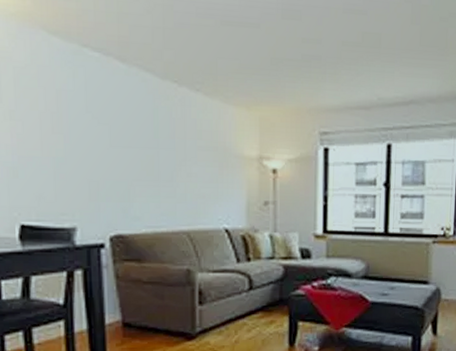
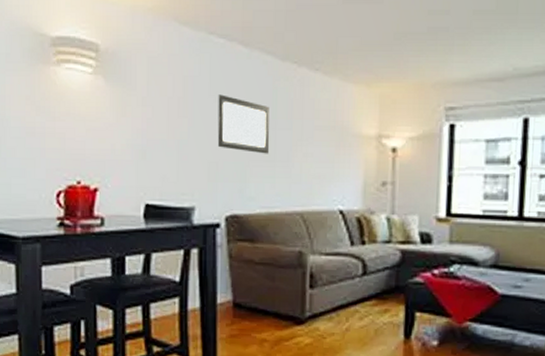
wall art: none [96,111,153,174] -> present [217,94,270,154]

